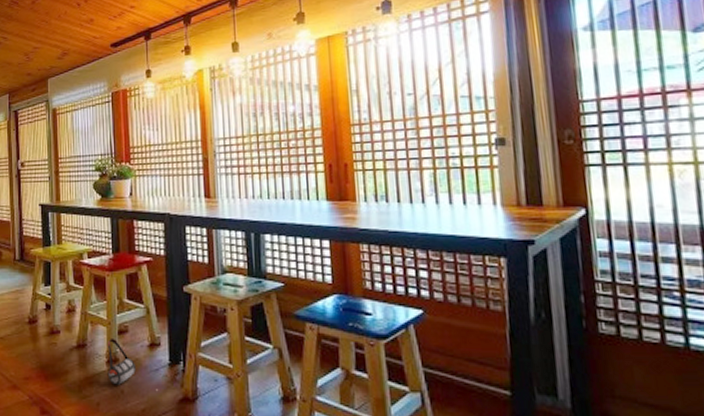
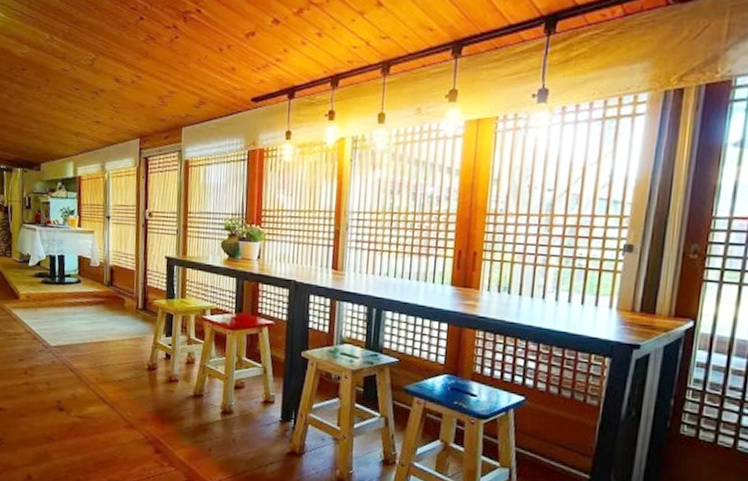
bag: present [107,339,158,391] -> none [221,392,267,443]

